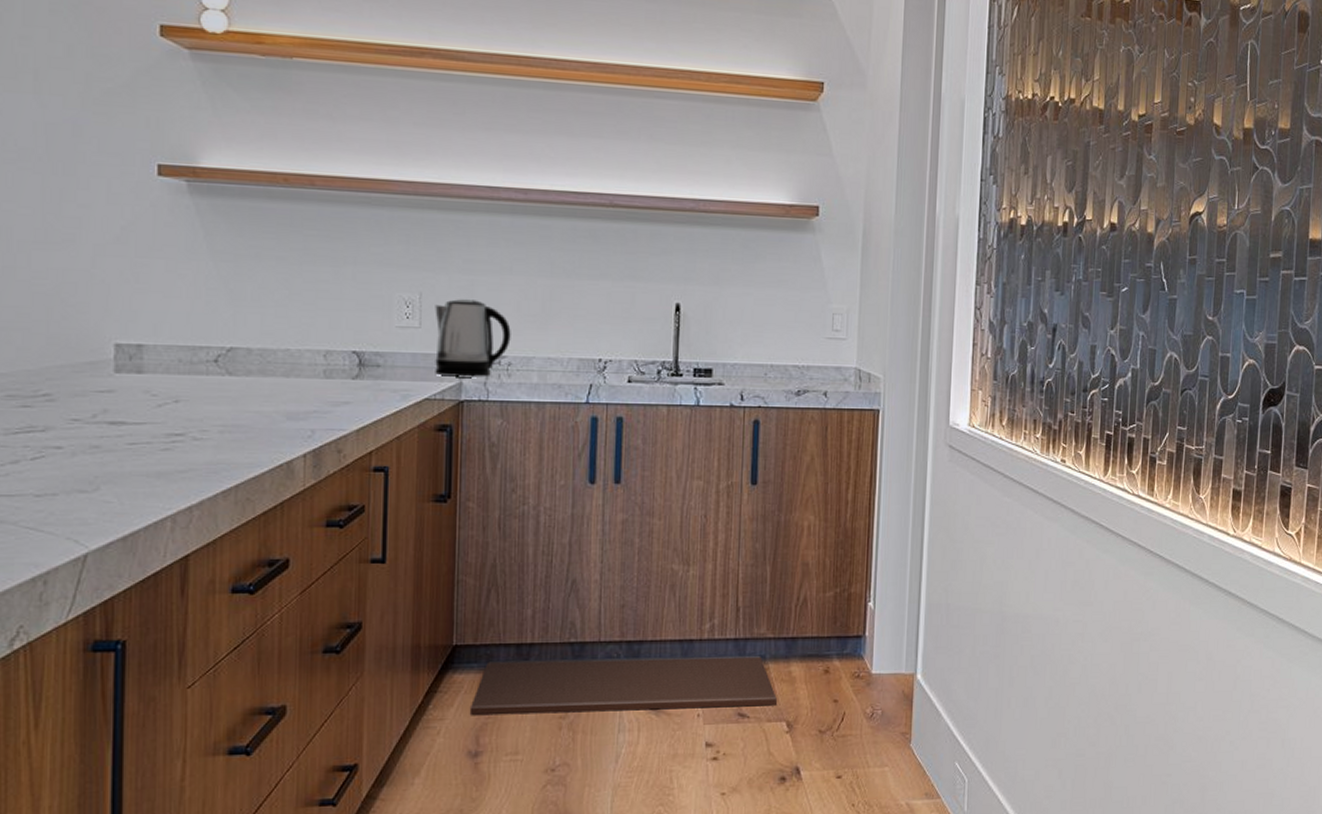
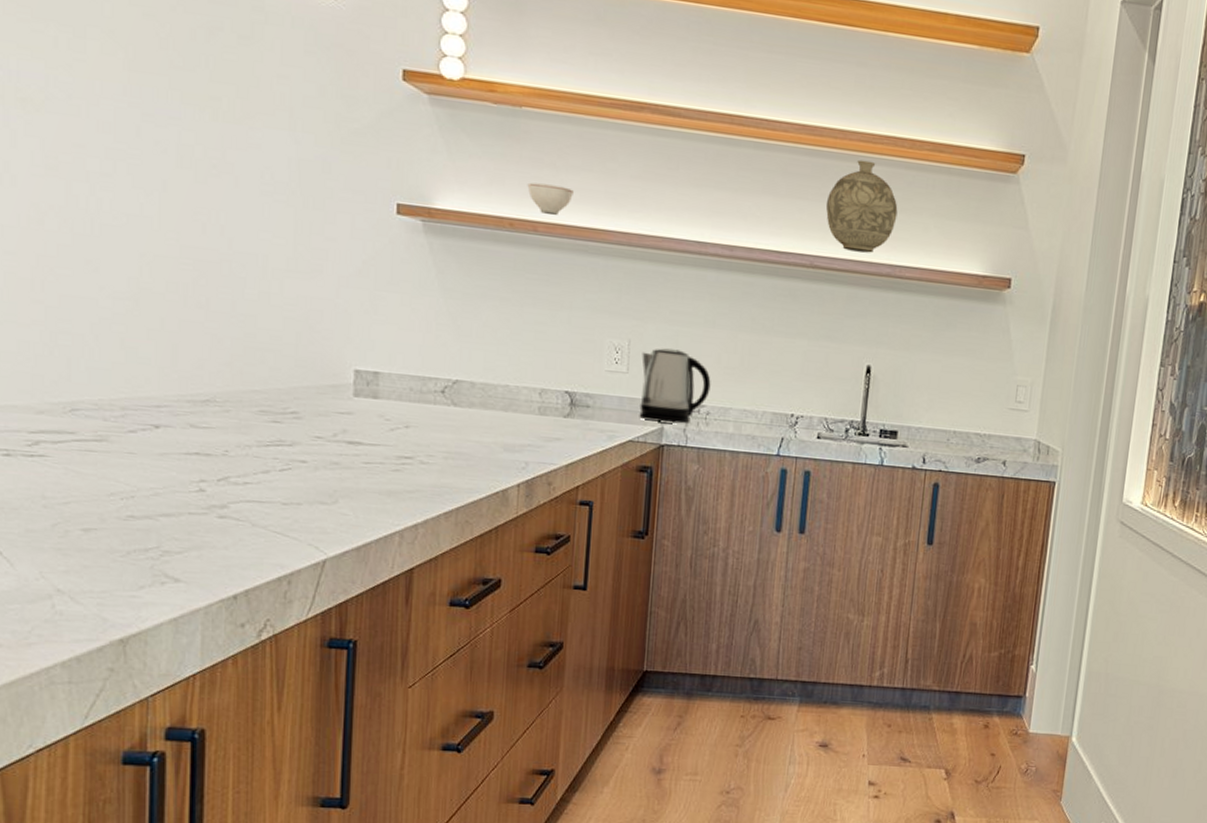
bowl: none [302,135,353,167] -> present [527,182,574,215]
door mat: present [471,655,777,715] -> none [656,688,938,754]
decorative vase: none [622,95,698,189] -> present [825,159,898,253]

